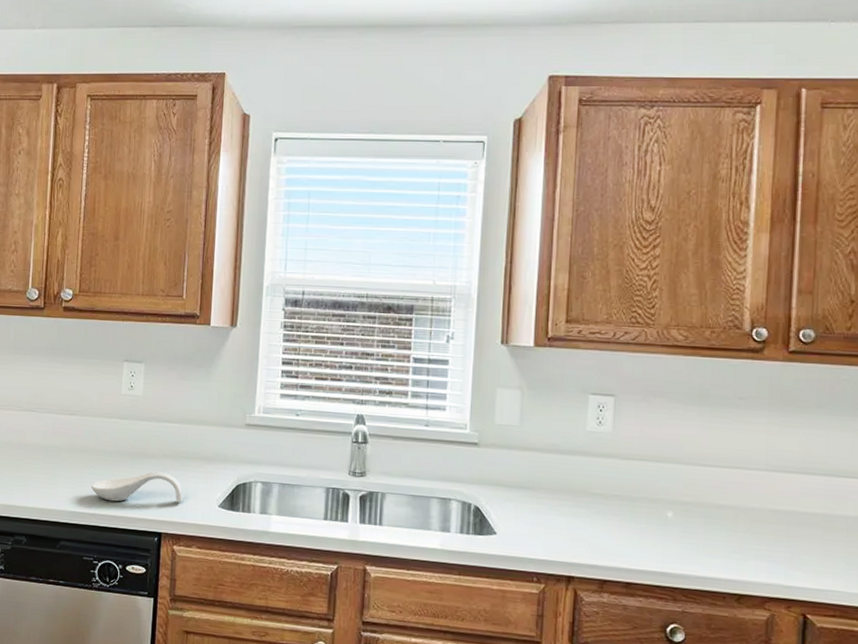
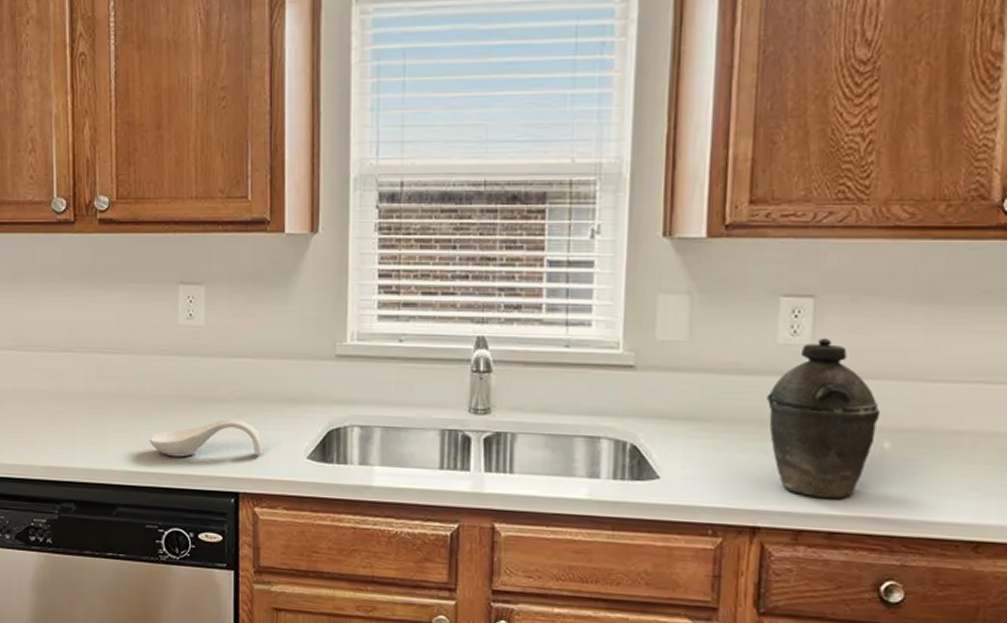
kettle: none [579,428,665,556] -> present [766,337,881,500]

